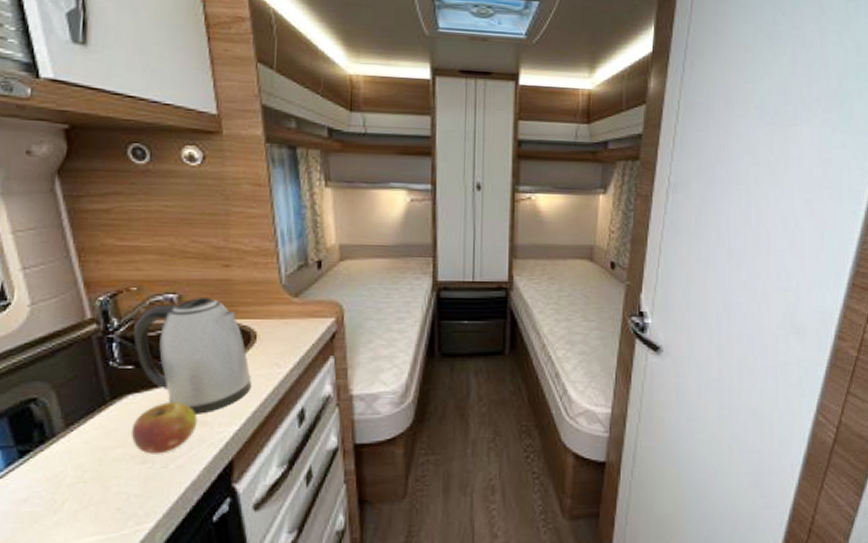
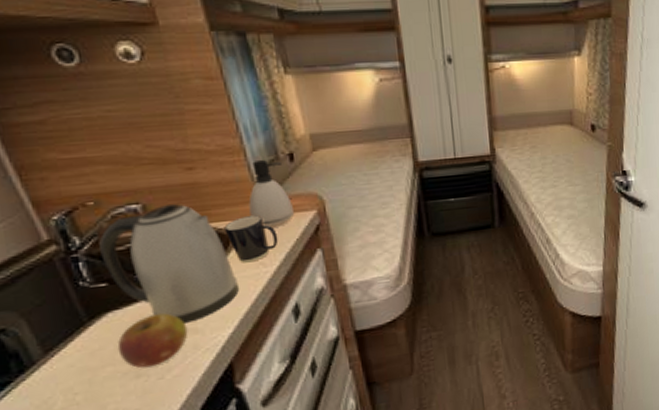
mug: none [247,316,296,362] -> present [224,215,279,263]
soap dispenser: none [273,263,315,330] -> present [248,159,295,228]

